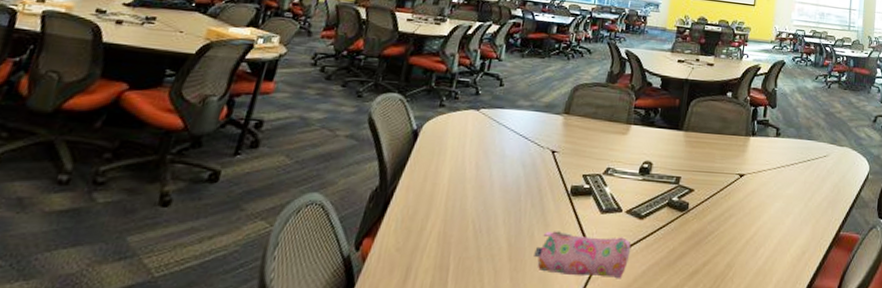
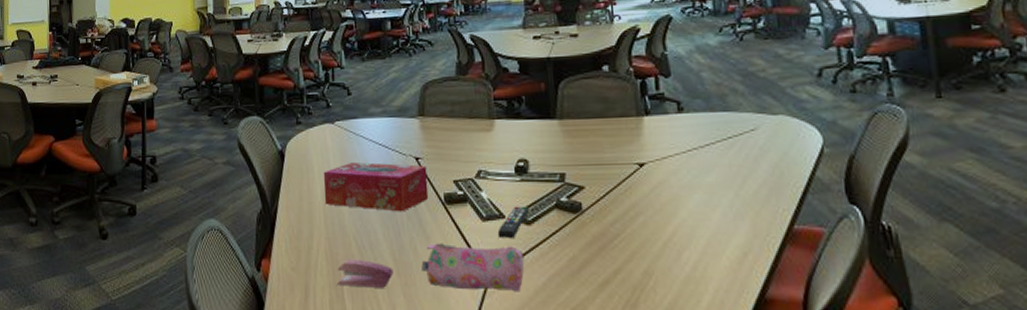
stapler: none [444,241,506,272] -> present [337,258,394,288]
tissue box: none [450,149,561,200] -> present [323,162,429,212]
remote control: none [612,202,644,231] -> present [497,206,529,239]

